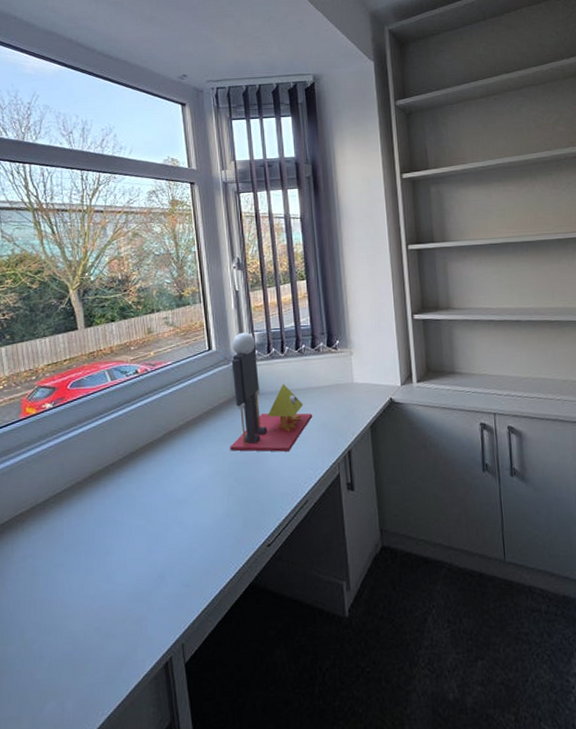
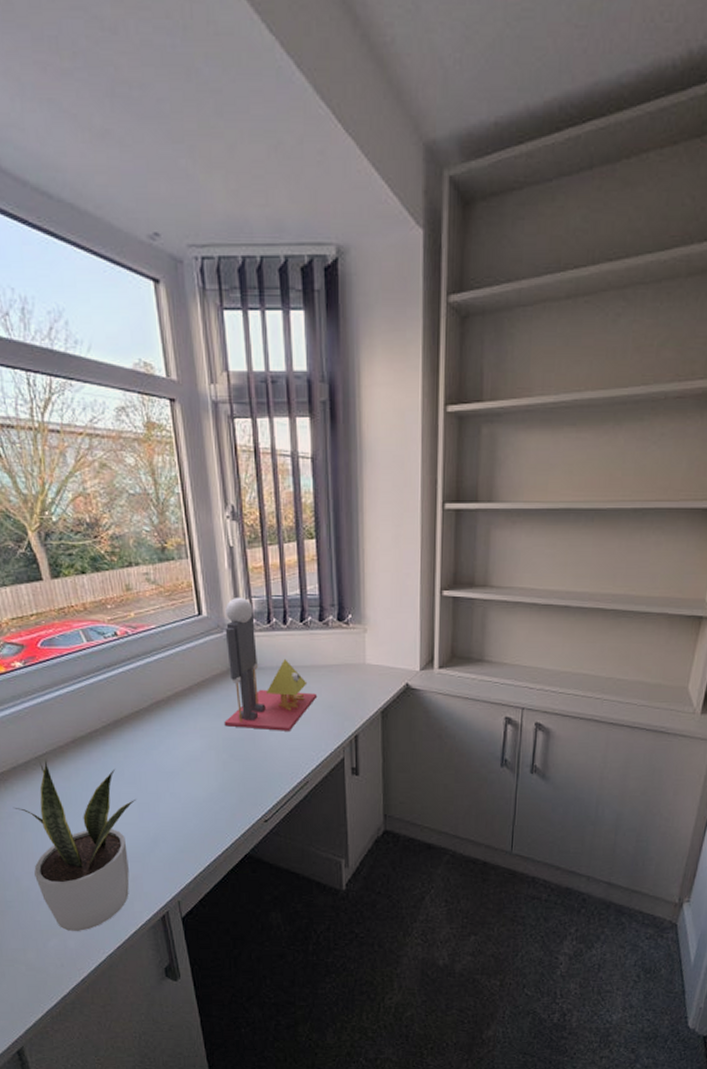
potted plant: none [27,496,146,690] -> present [13,759,136,931]

